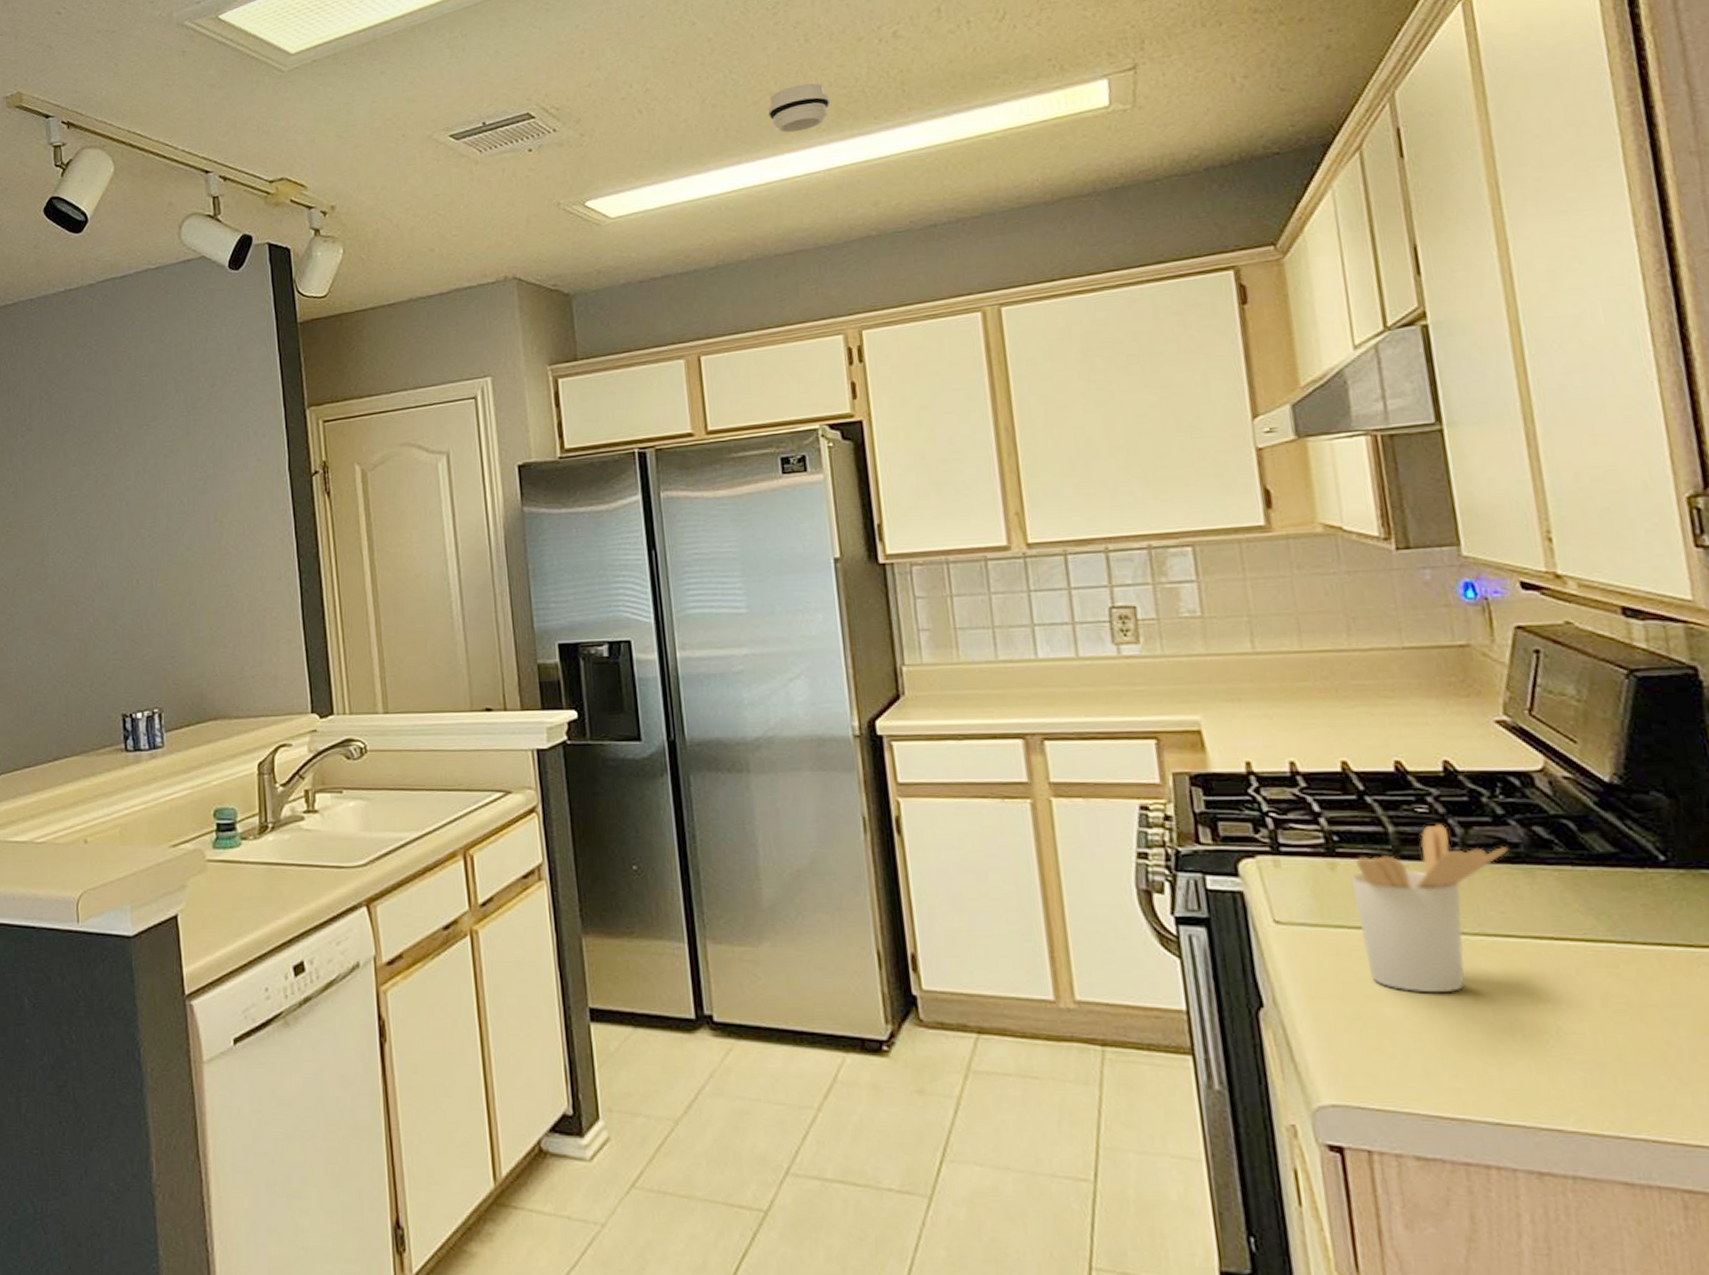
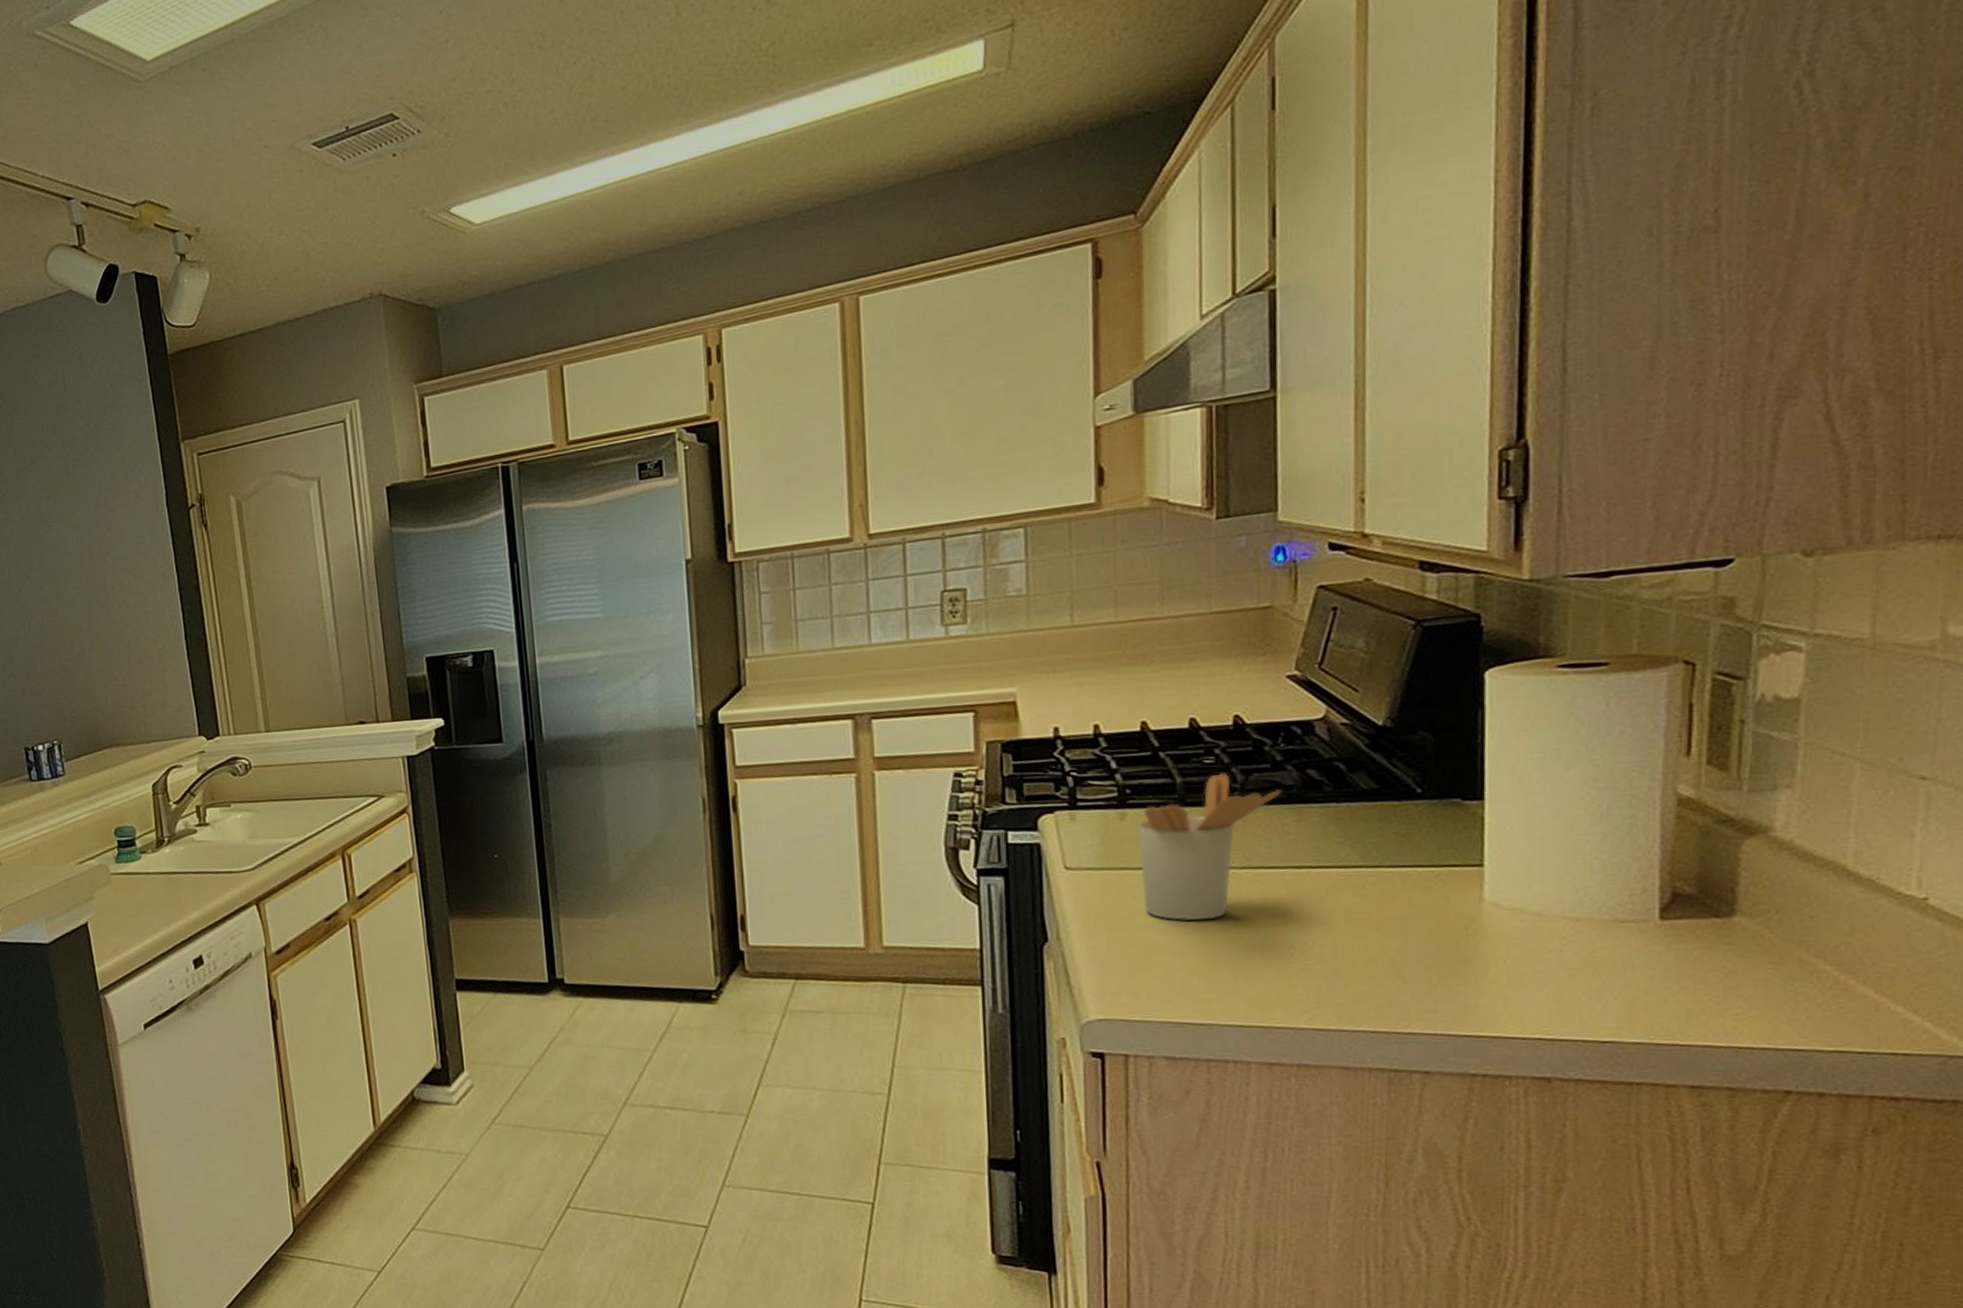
smoke detector: present [768,83,831,133] -> none [636,62,700,120]

